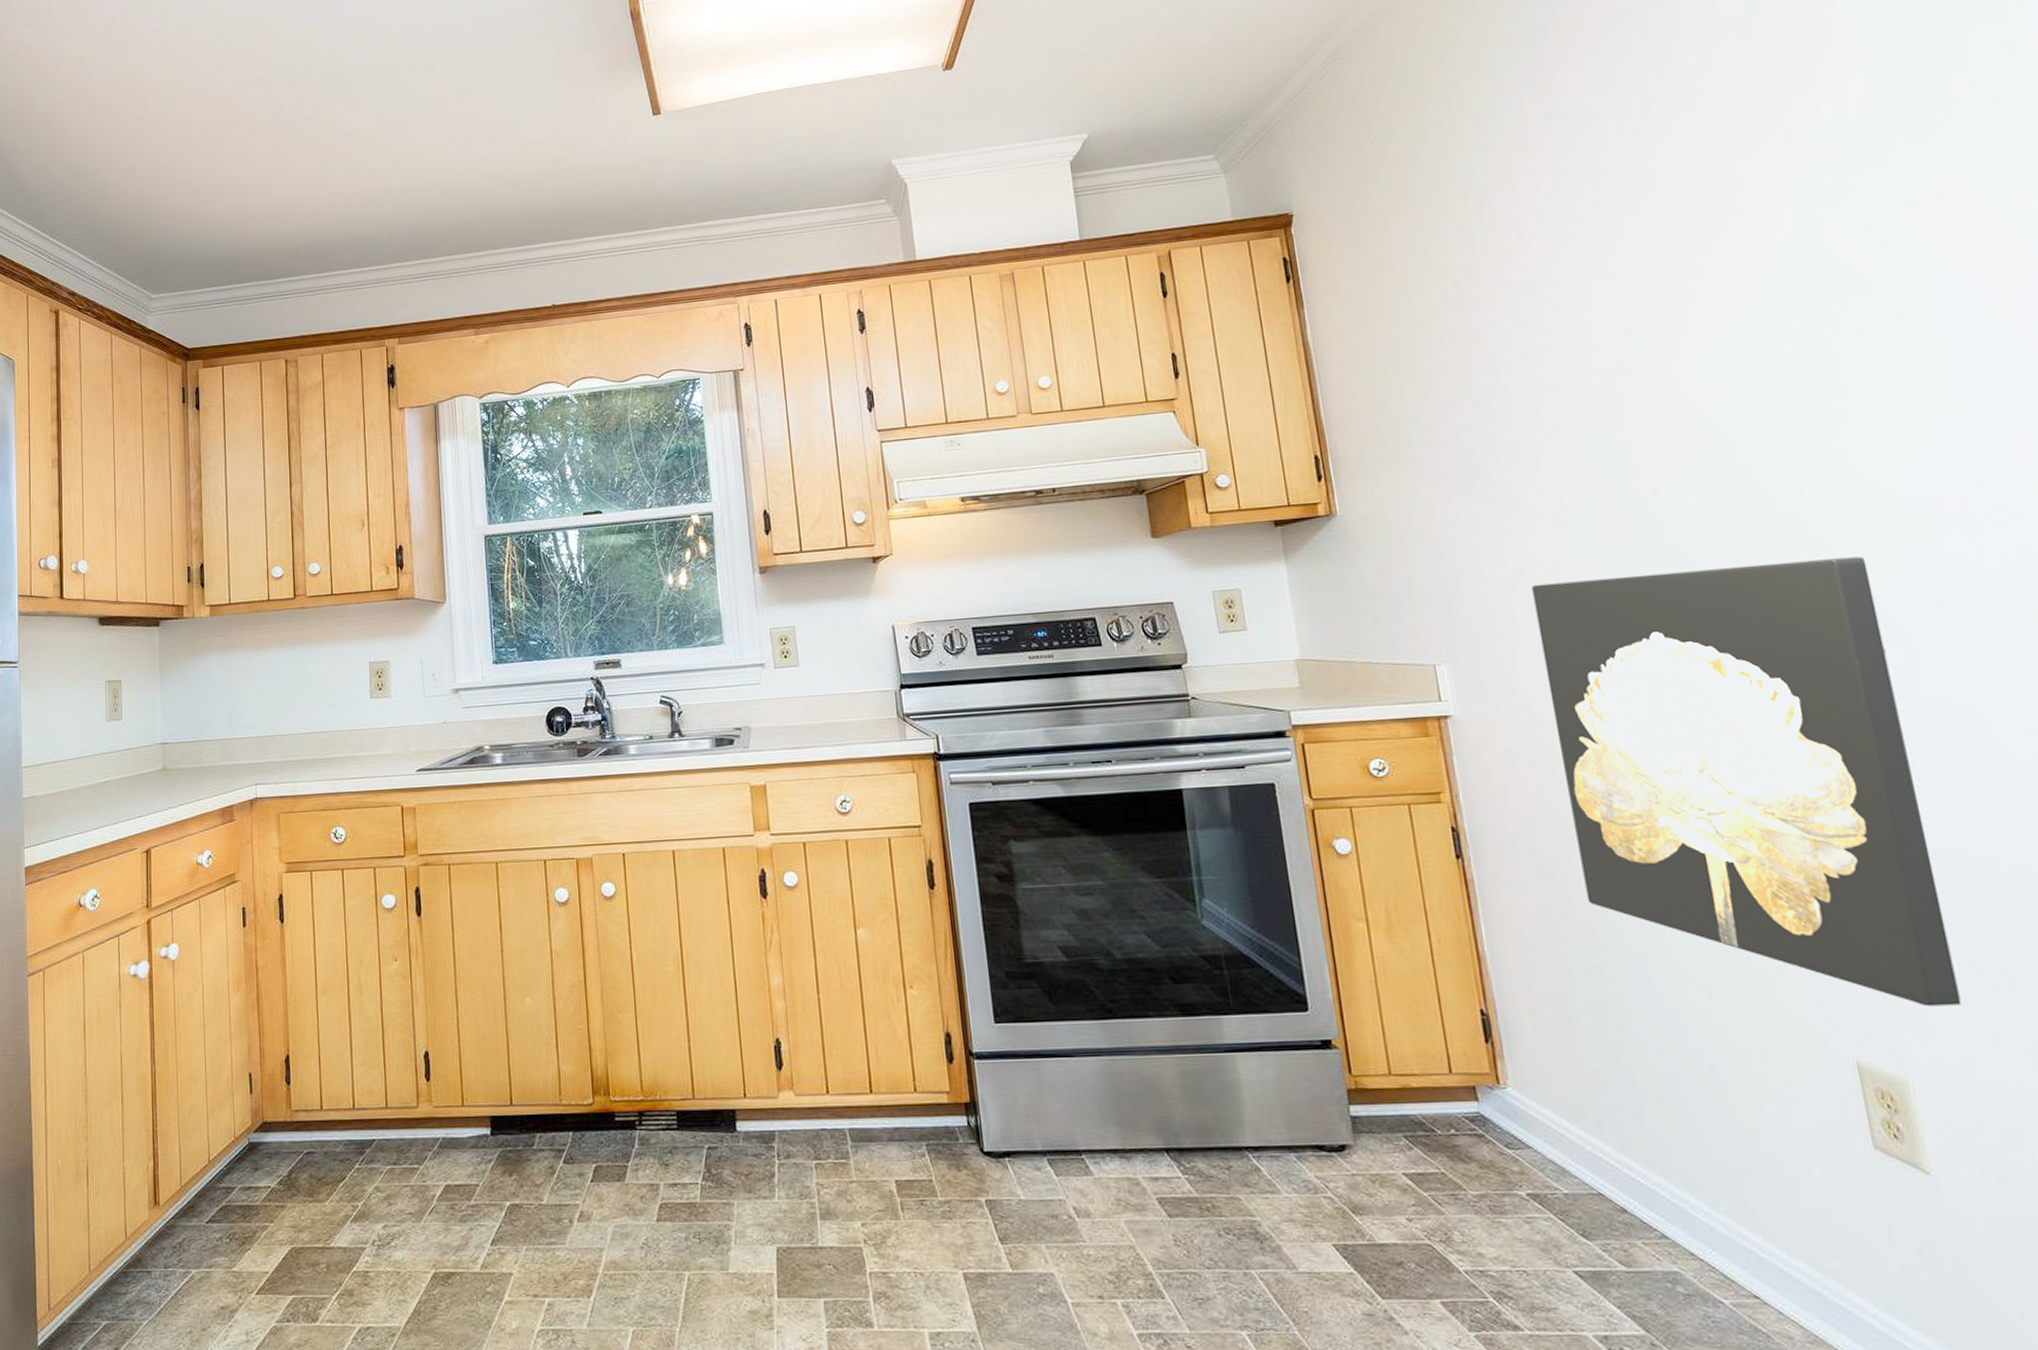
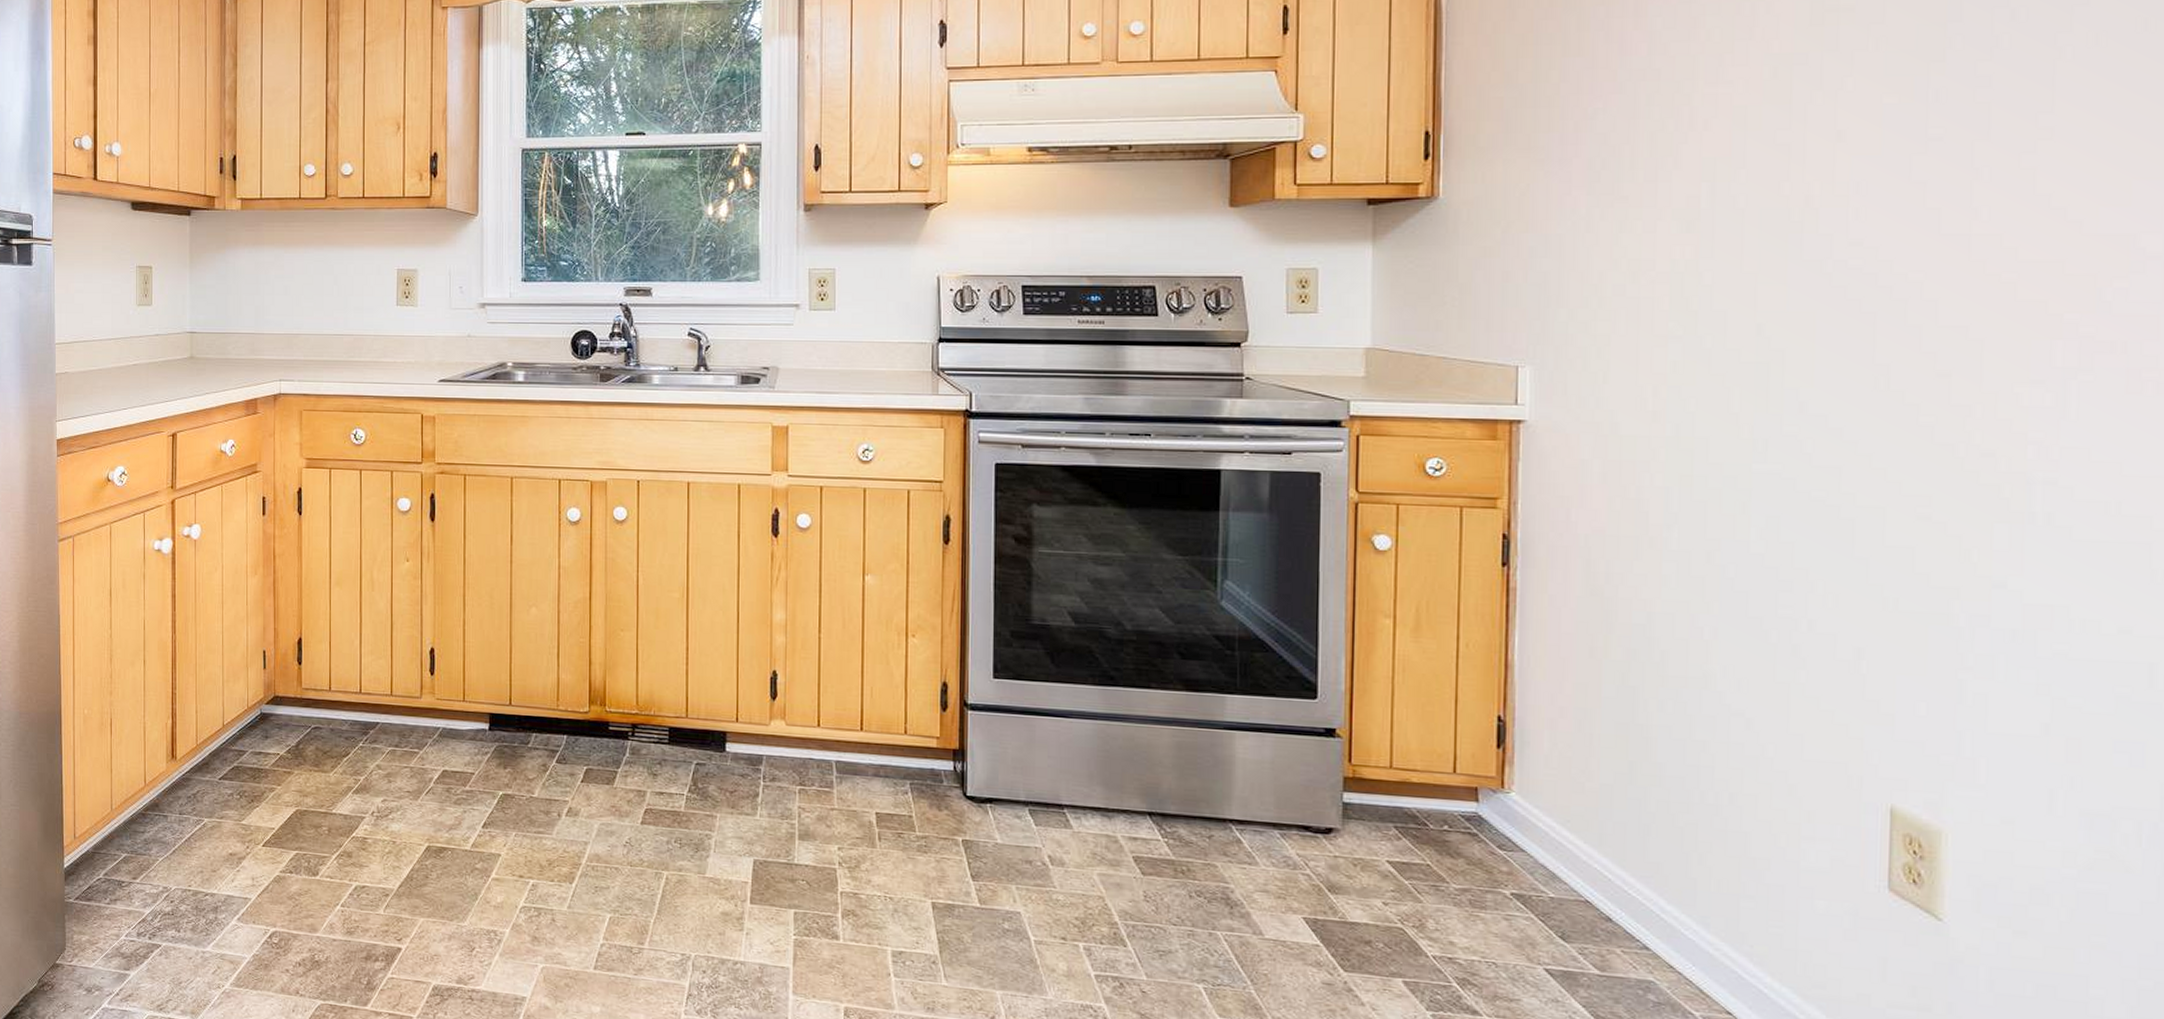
wall art: present [1531,556,1962,1007] -> none [1635,289,2034,764]

